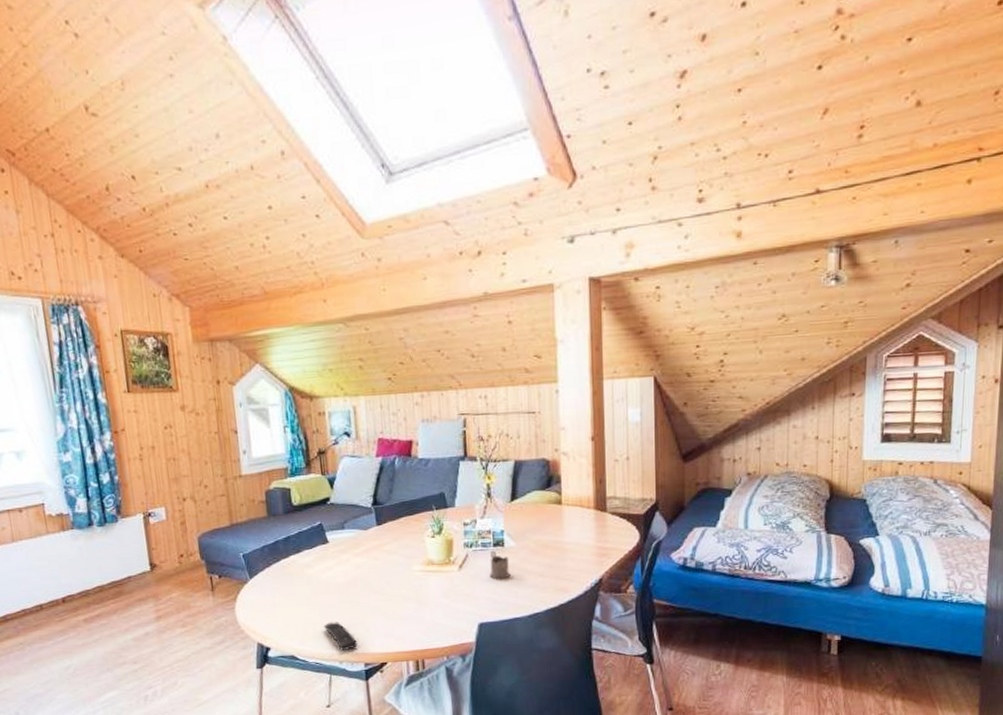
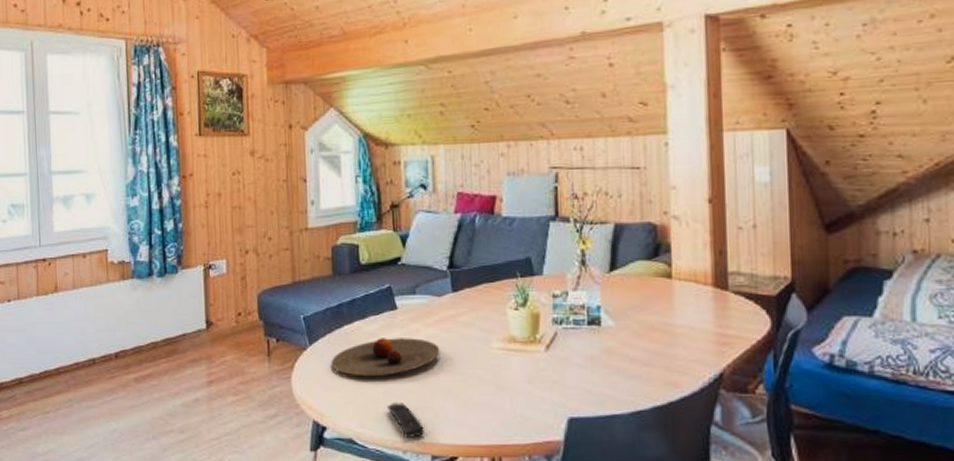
plate: none [270,566,369,603] -> present [331,338,440,377]
tea glass holder: present [489,550,511,579] -> none [582,329,608,365]

